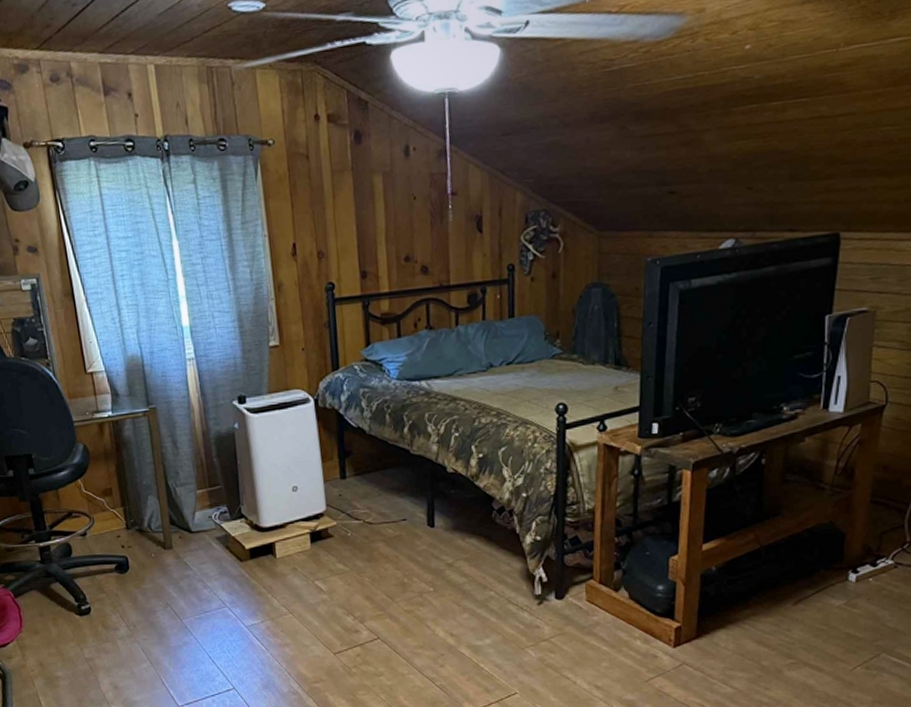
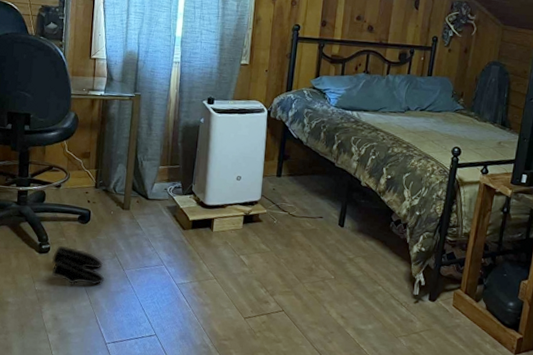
shoe: none [95,602,162,647] -> present [51,246,105,286]

